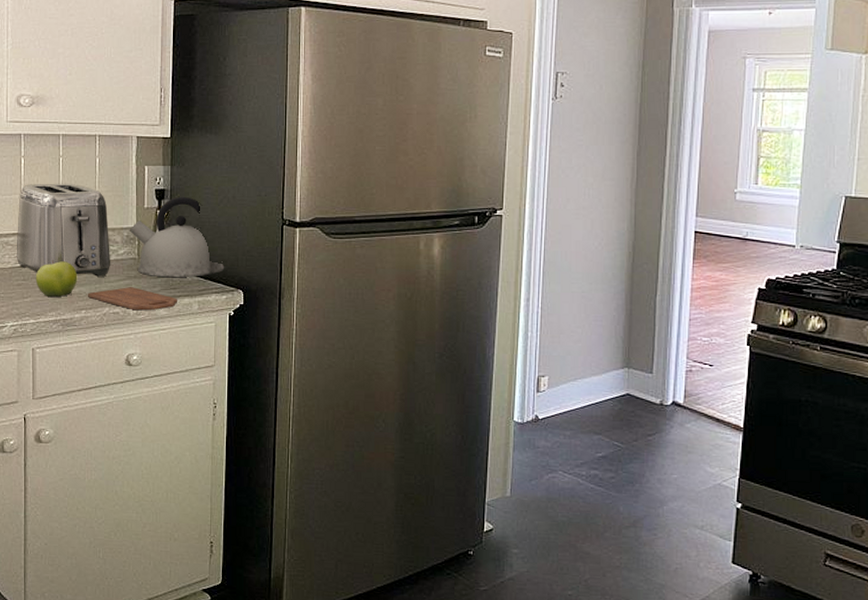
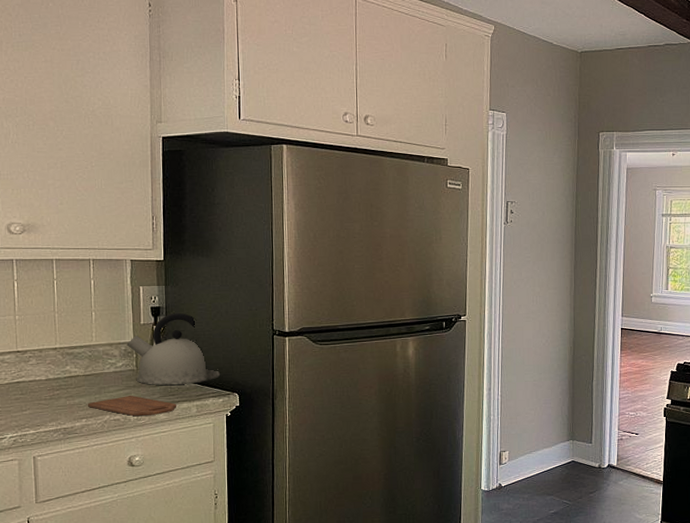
toaster: present [17,184,111,277] -> none [13,304,110,388]
fruit: present [35,260,78,298] -> none [33,375,77,409]

